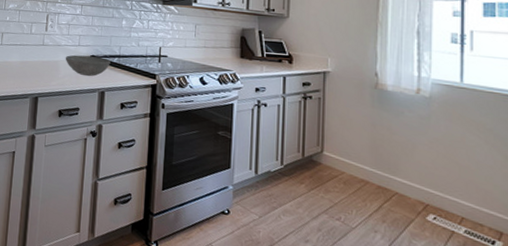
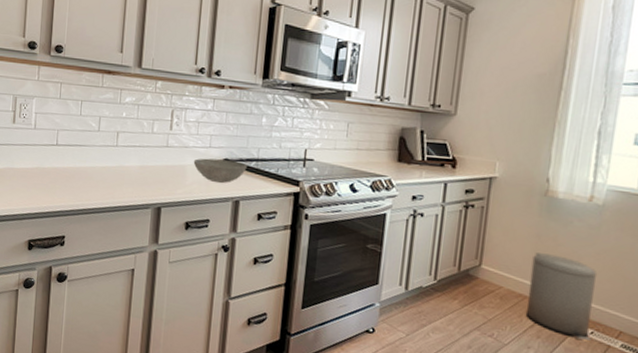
pedal bin: none [369,140,436,226] -> present [525,252,598,341]

